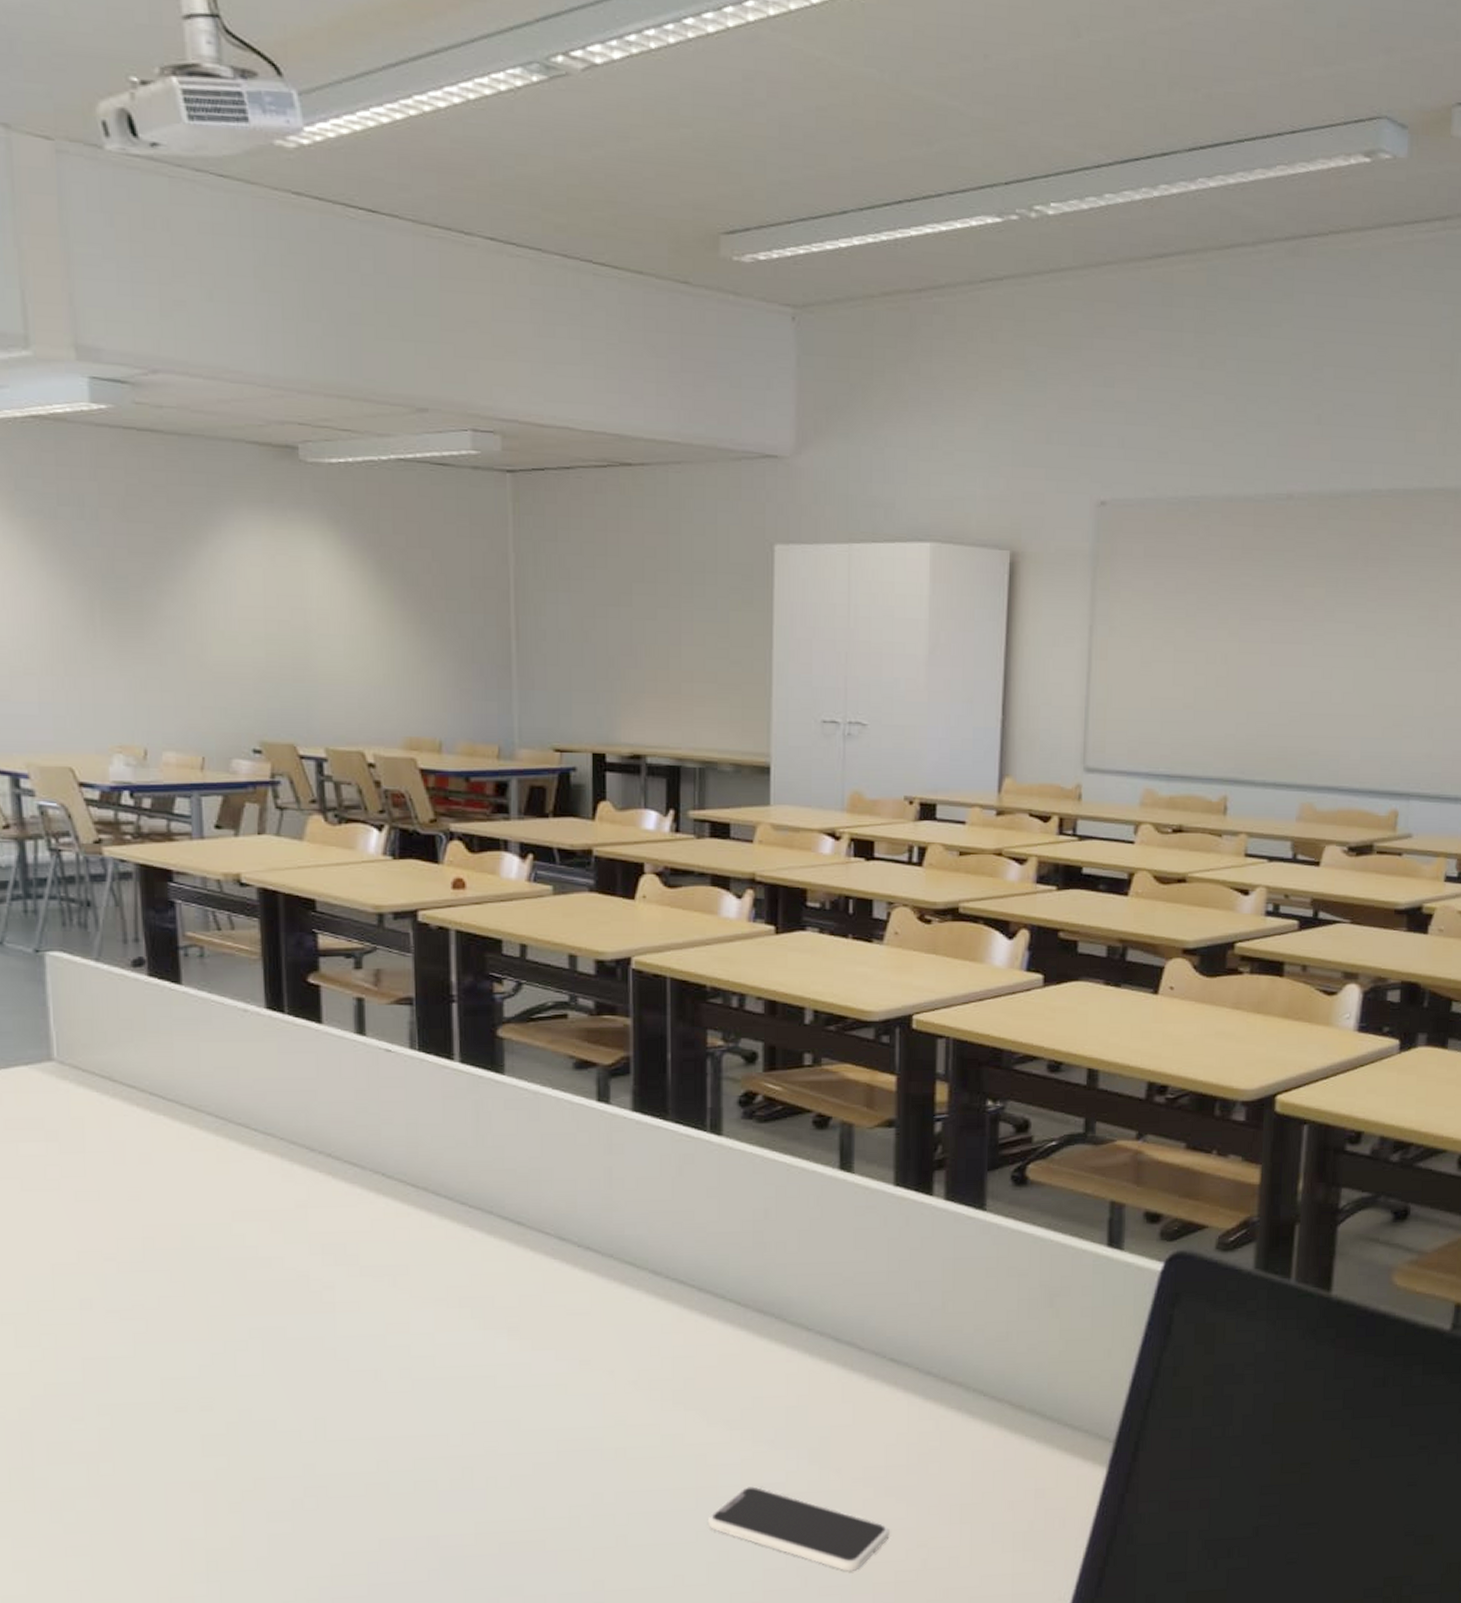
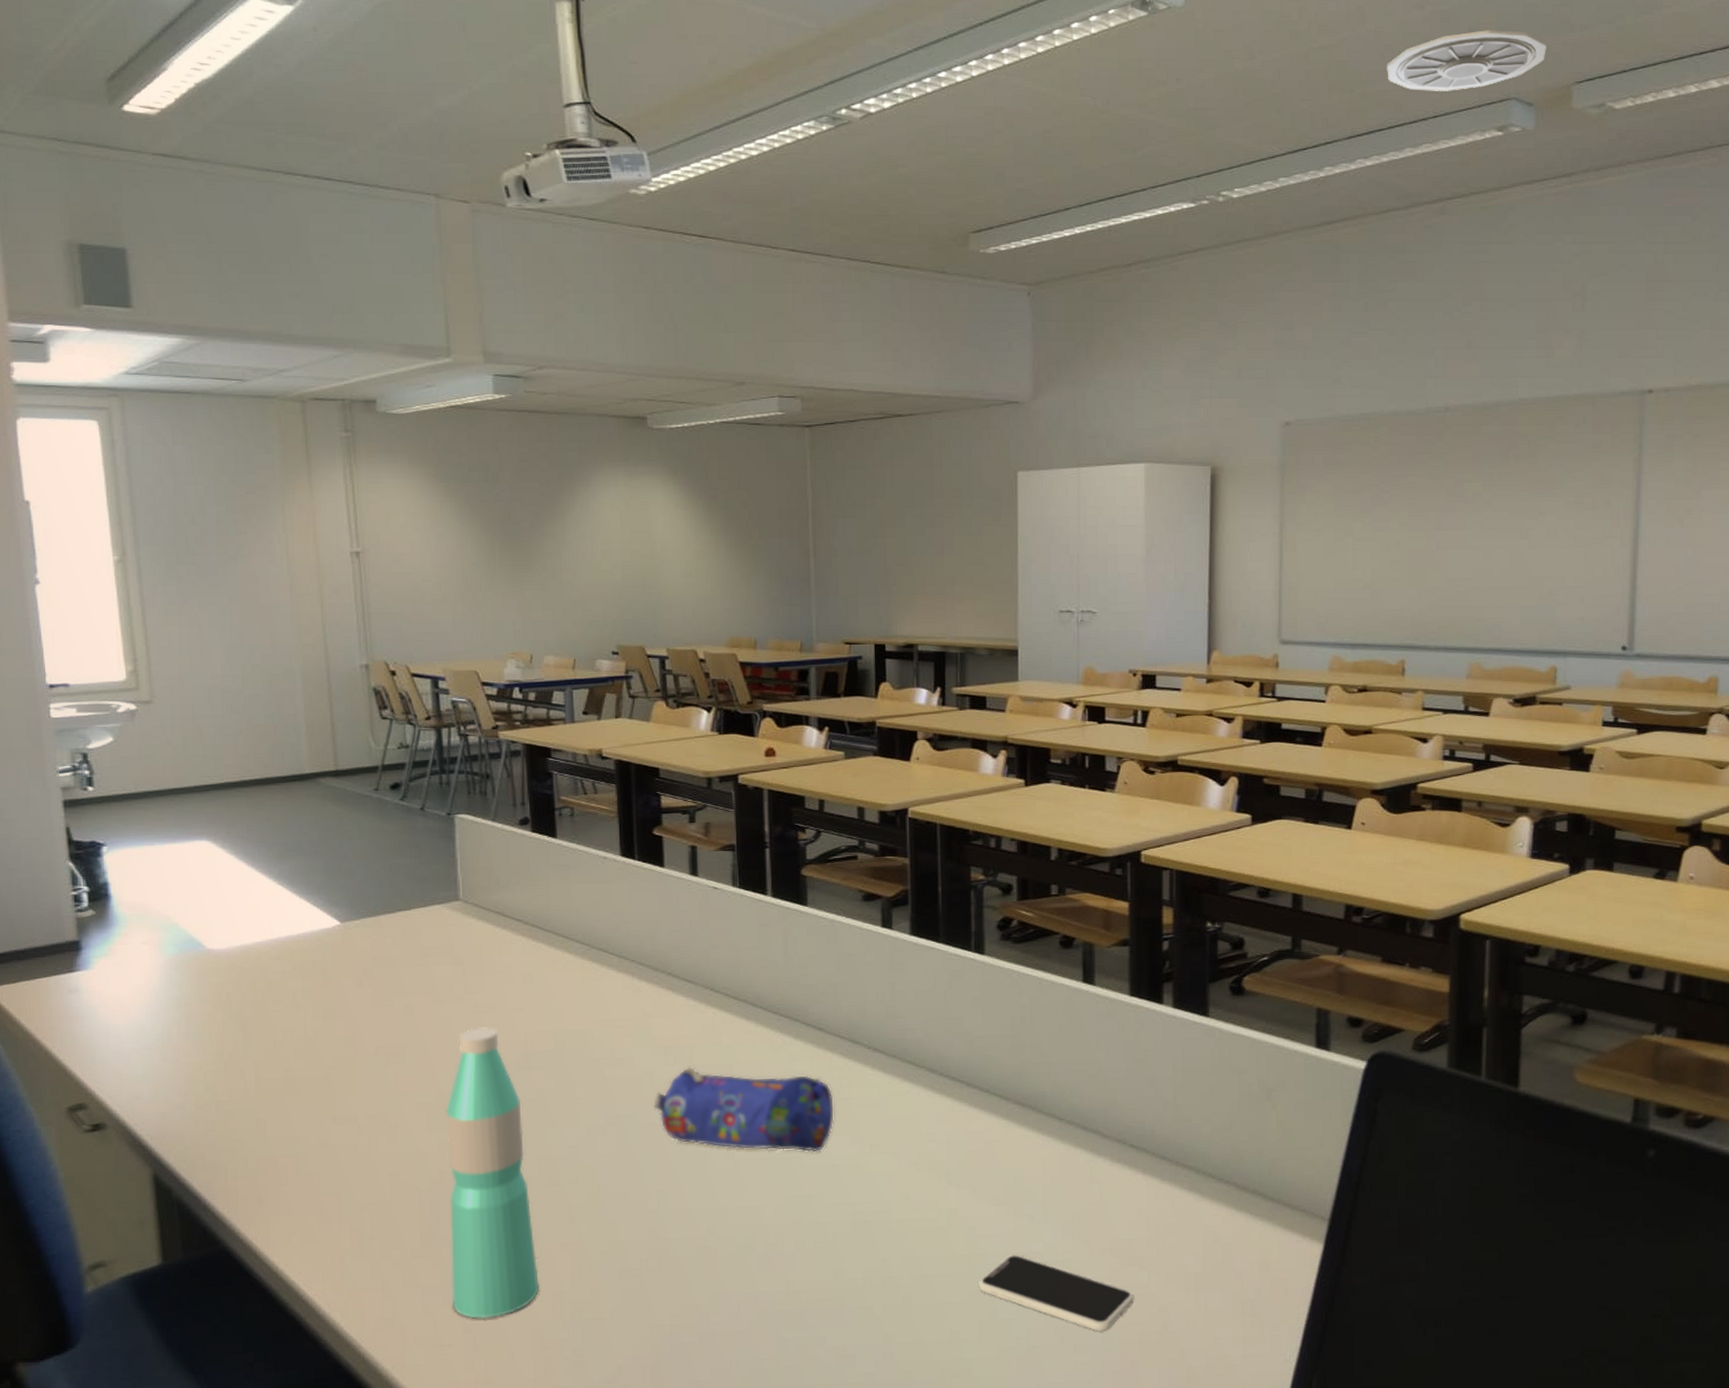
water bottle: none [39,1220,165,1574] -> present [446,1027,540,1319]
pencil case: none [309,1267,536,1370] -> present [653,1066,834,1153]
ceiling vent: none [1238,27,1428,101] -> present [1387,30,1547,91]

